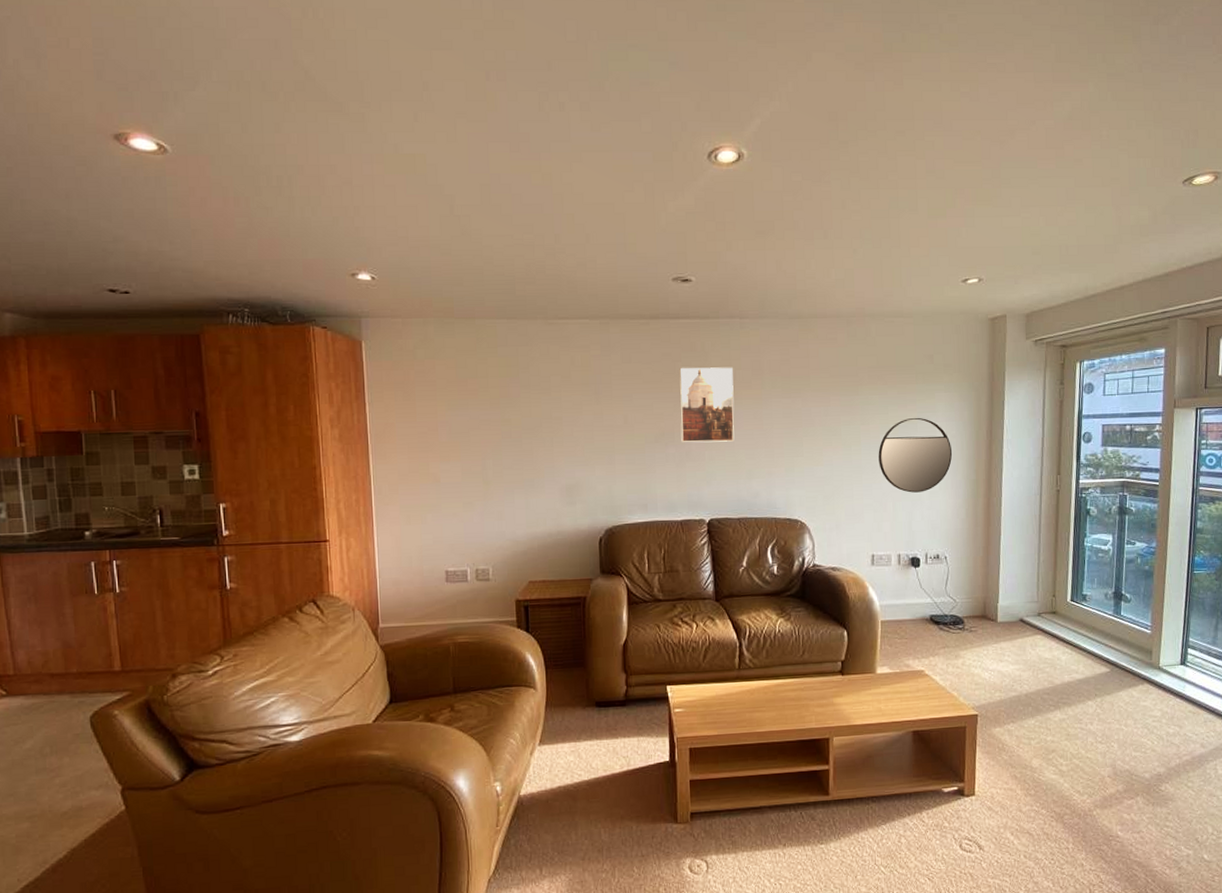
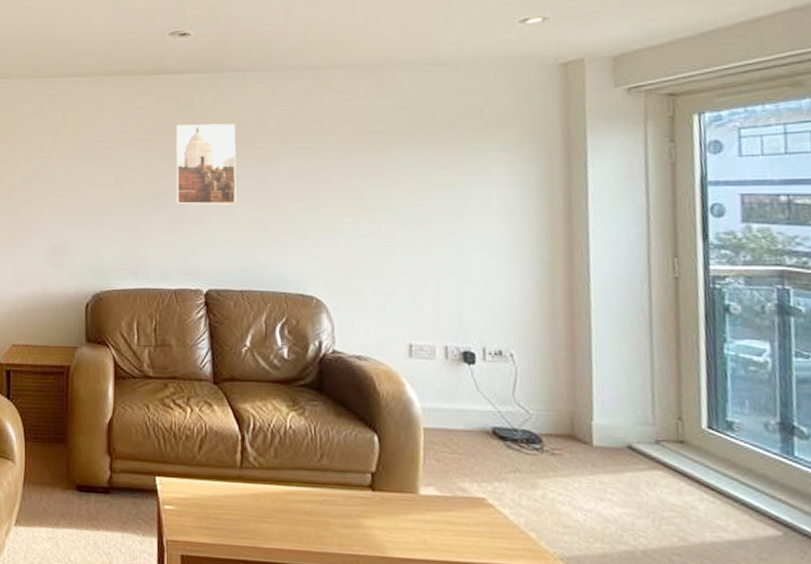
home mirror: present [878,417,953,493] -> none [414,181,516,271]

